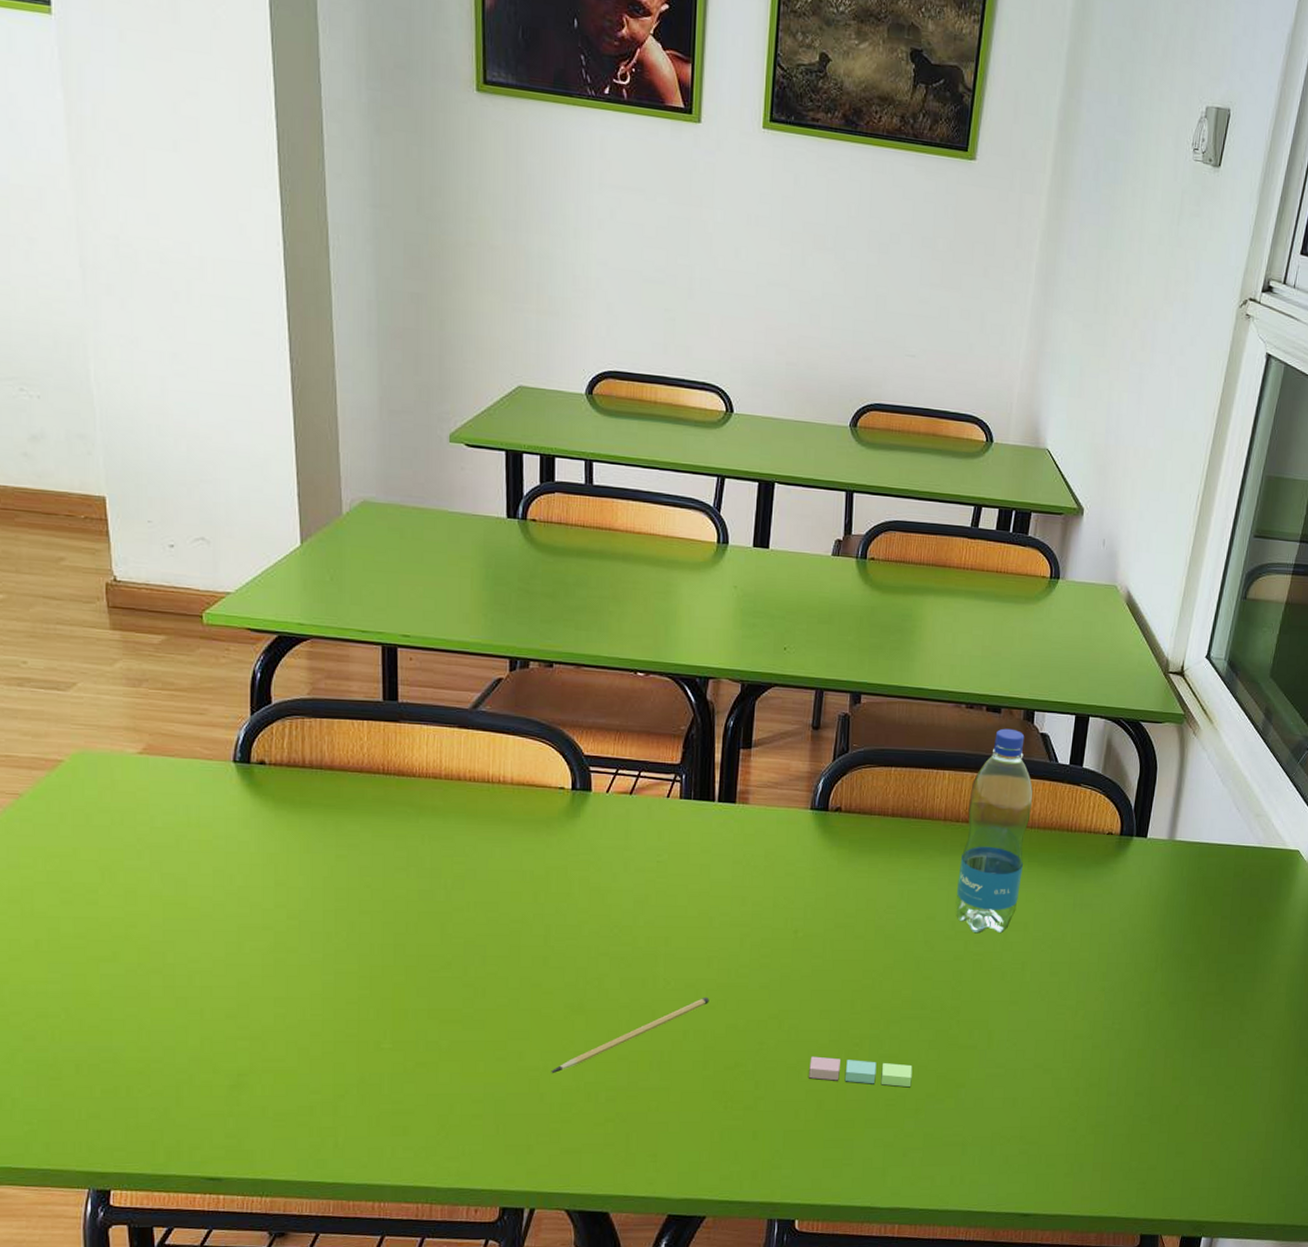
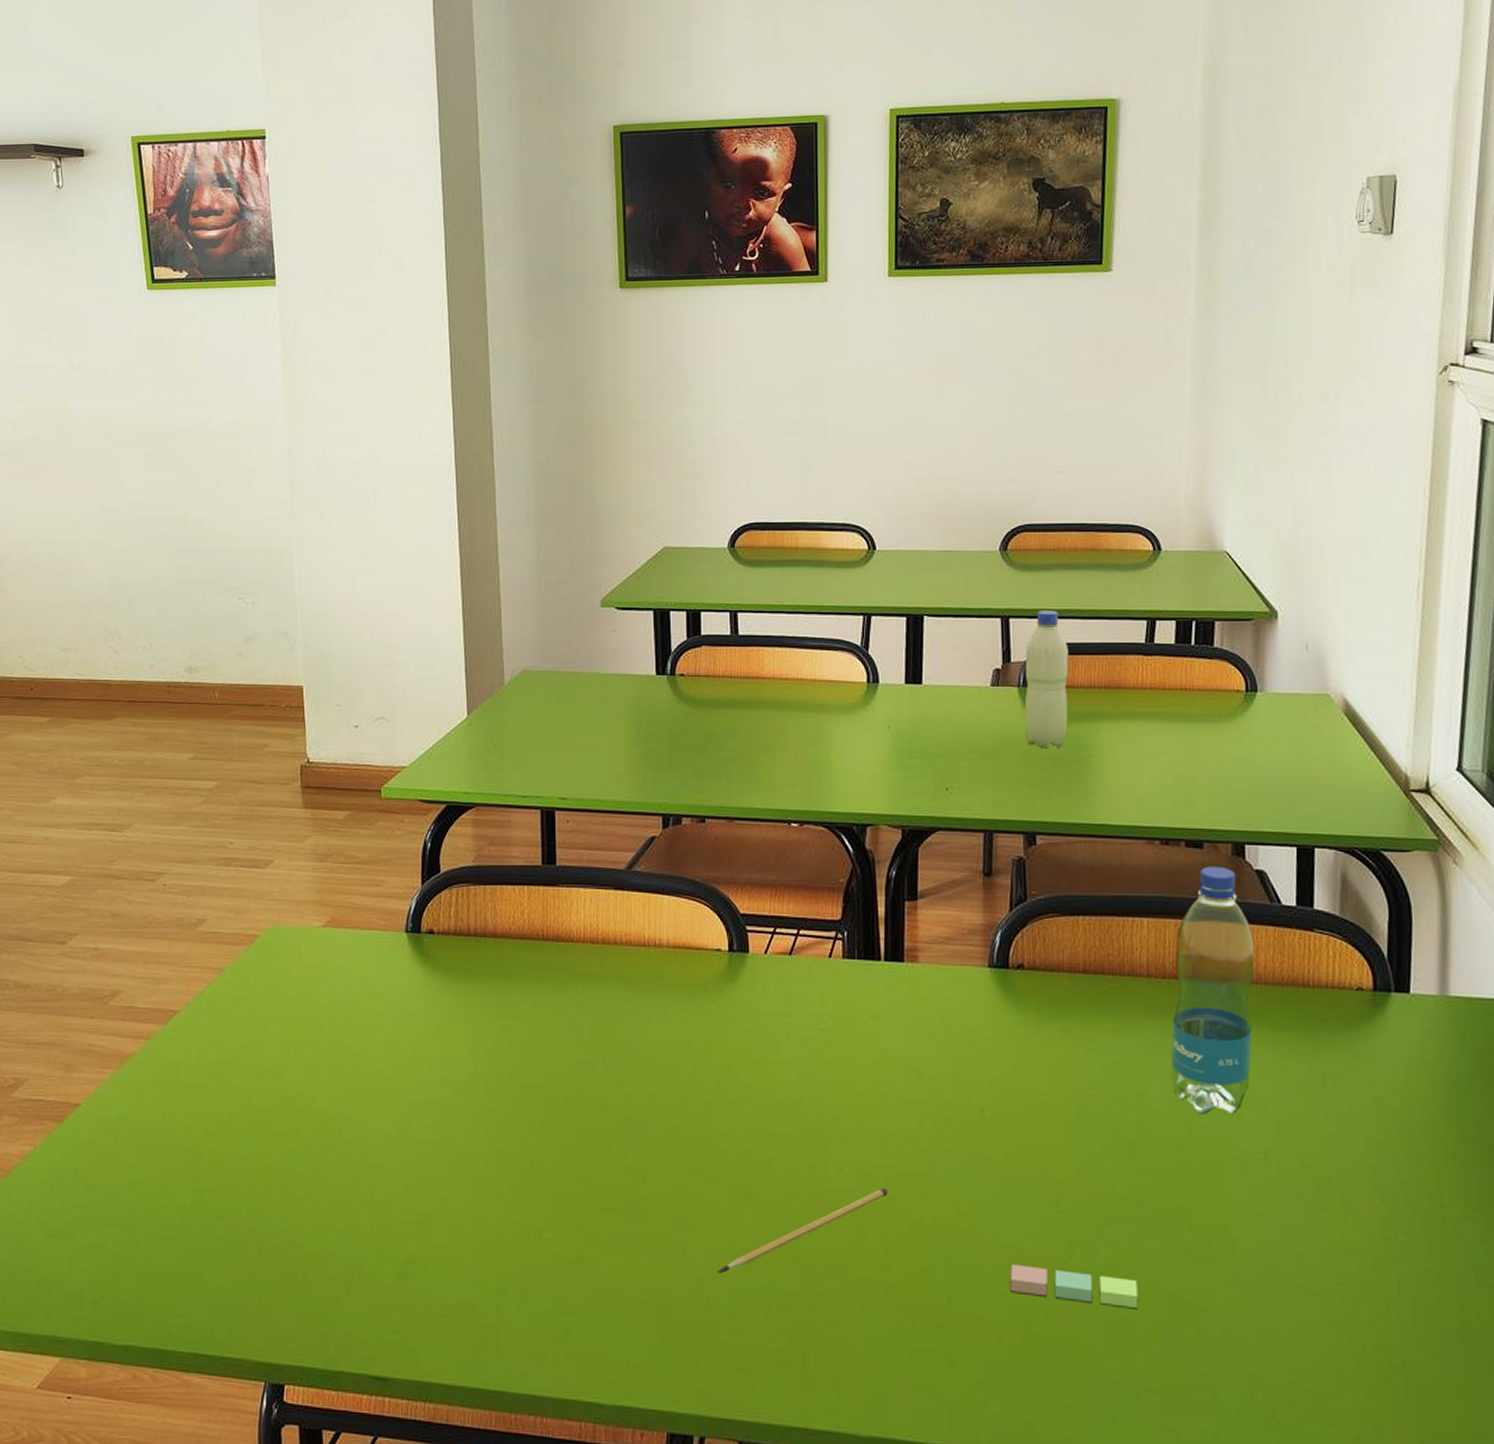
water bottle: none [859,488,904,617] -> present [1024,610,1069,749]

